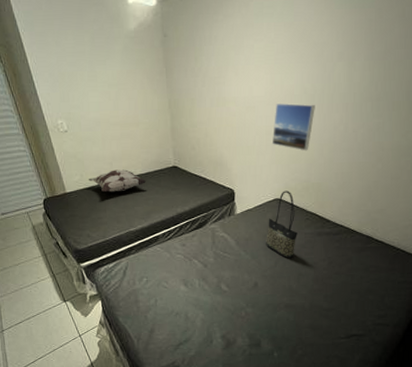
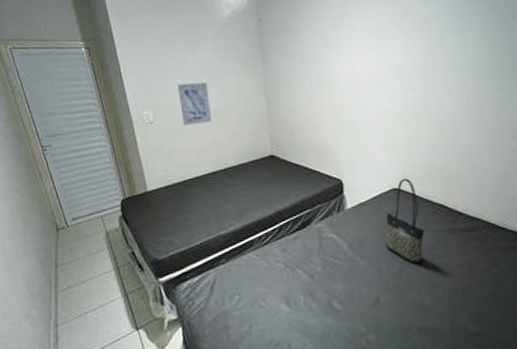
wall art: none [88,95,121,136] -> present [177,82,212,126]
decorative pillow: present [89,169,146,193] -> none [174,161,239,189]
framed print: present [272,103,315,151] -> none [382,79,429,132]

